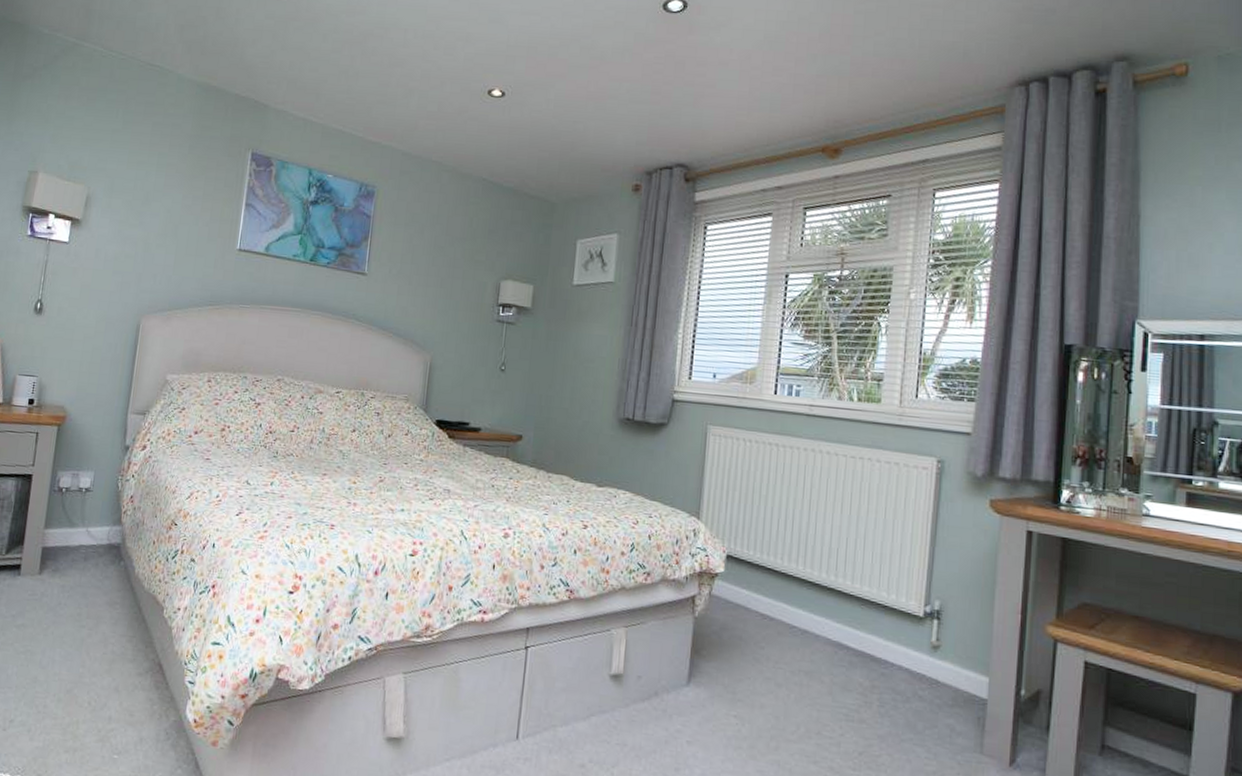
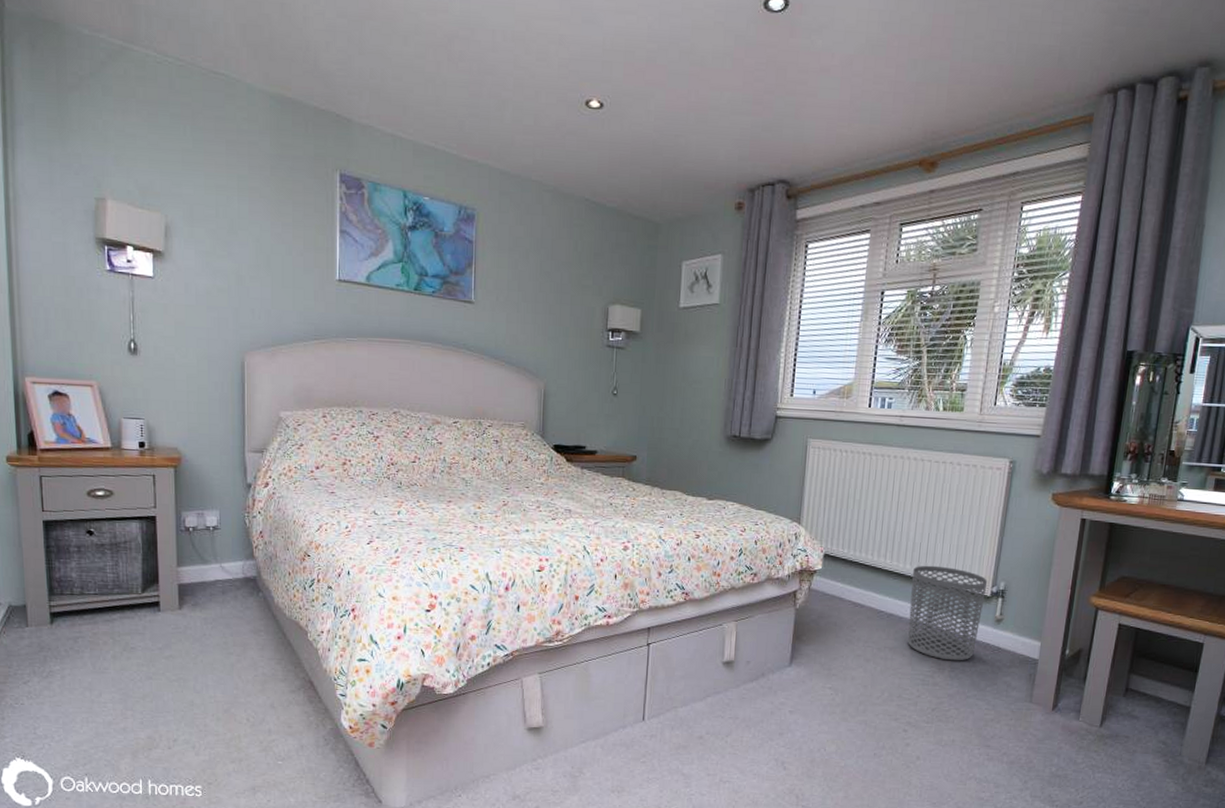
waste bin: none [826,575,920,695] -> present [908,565,988,661]

